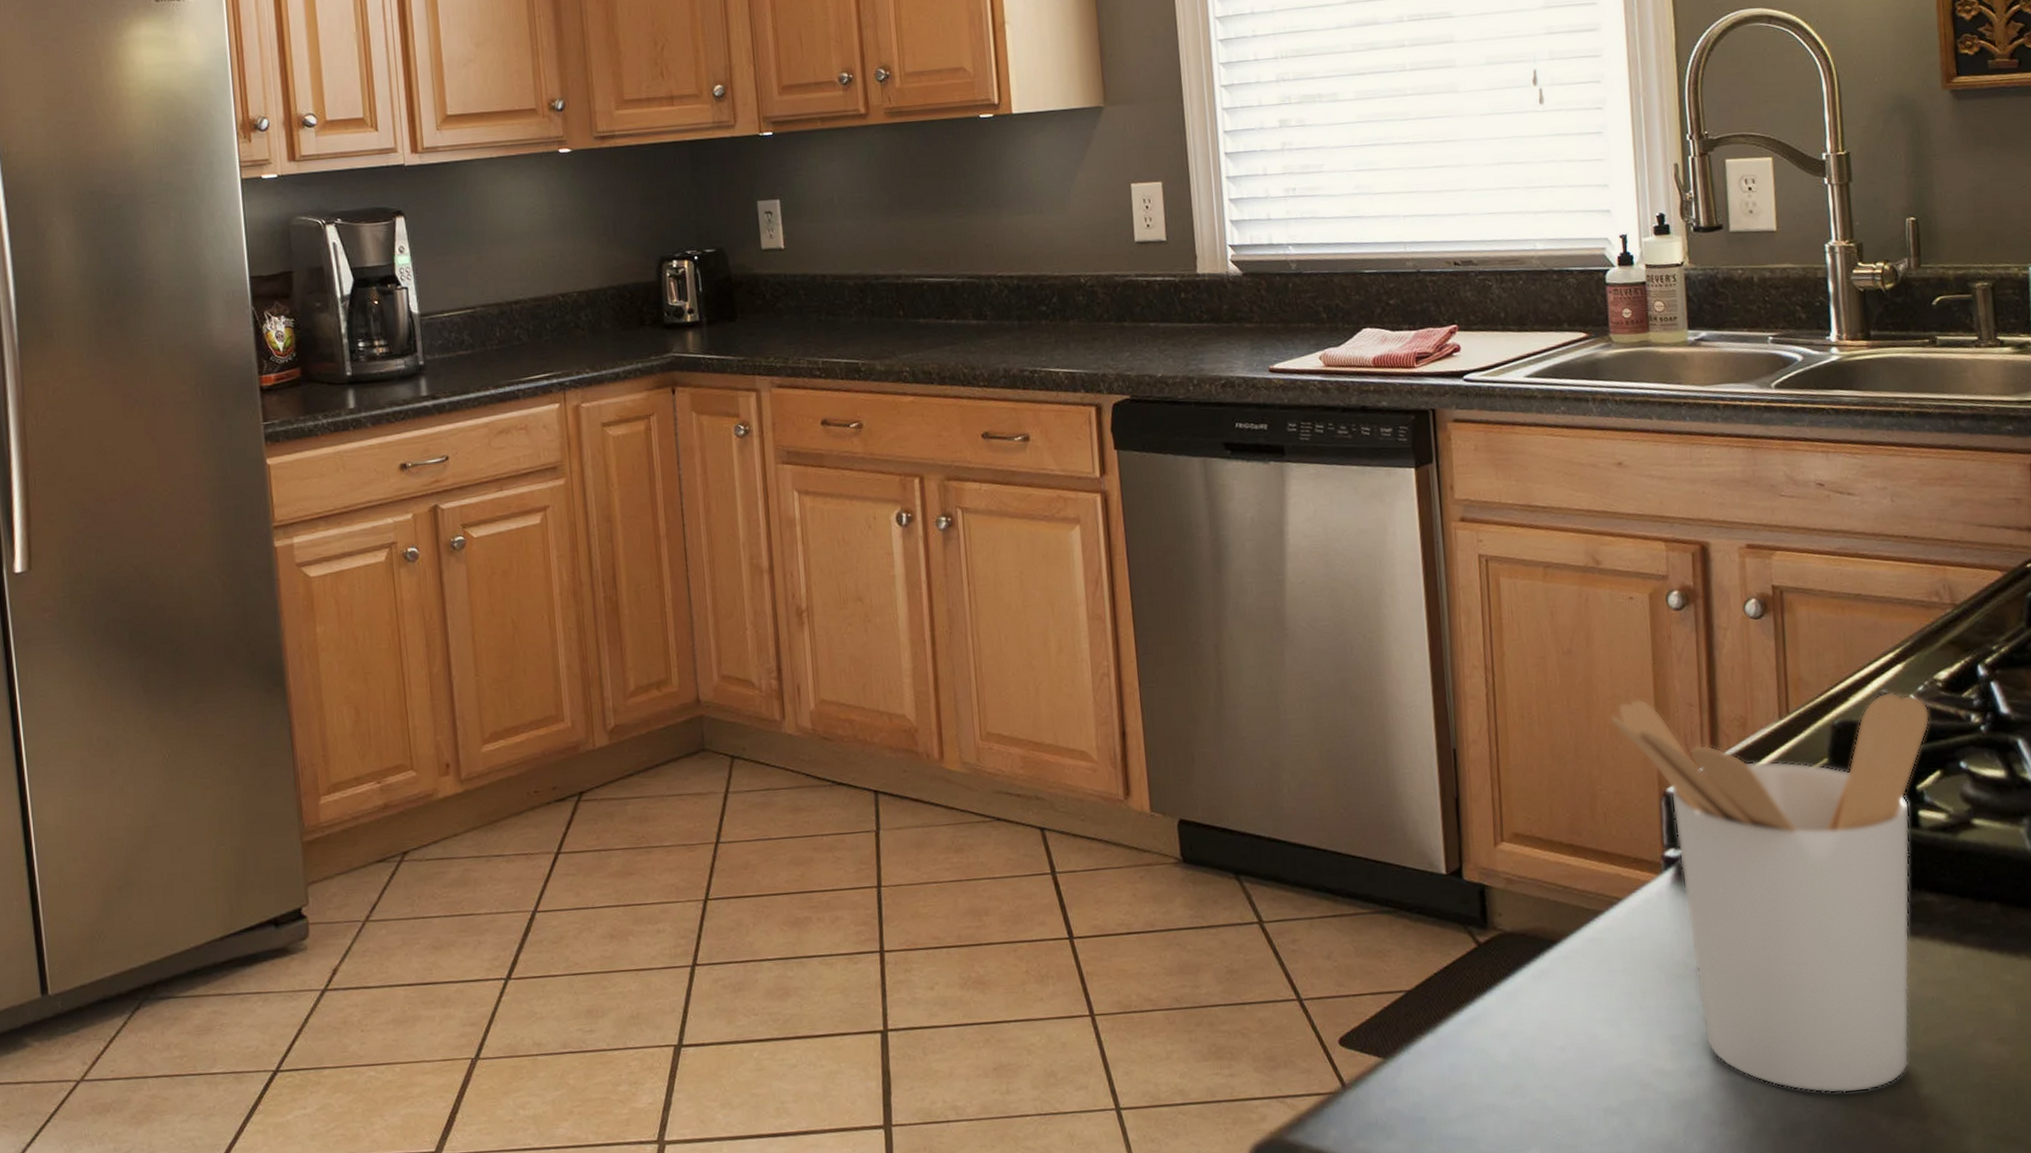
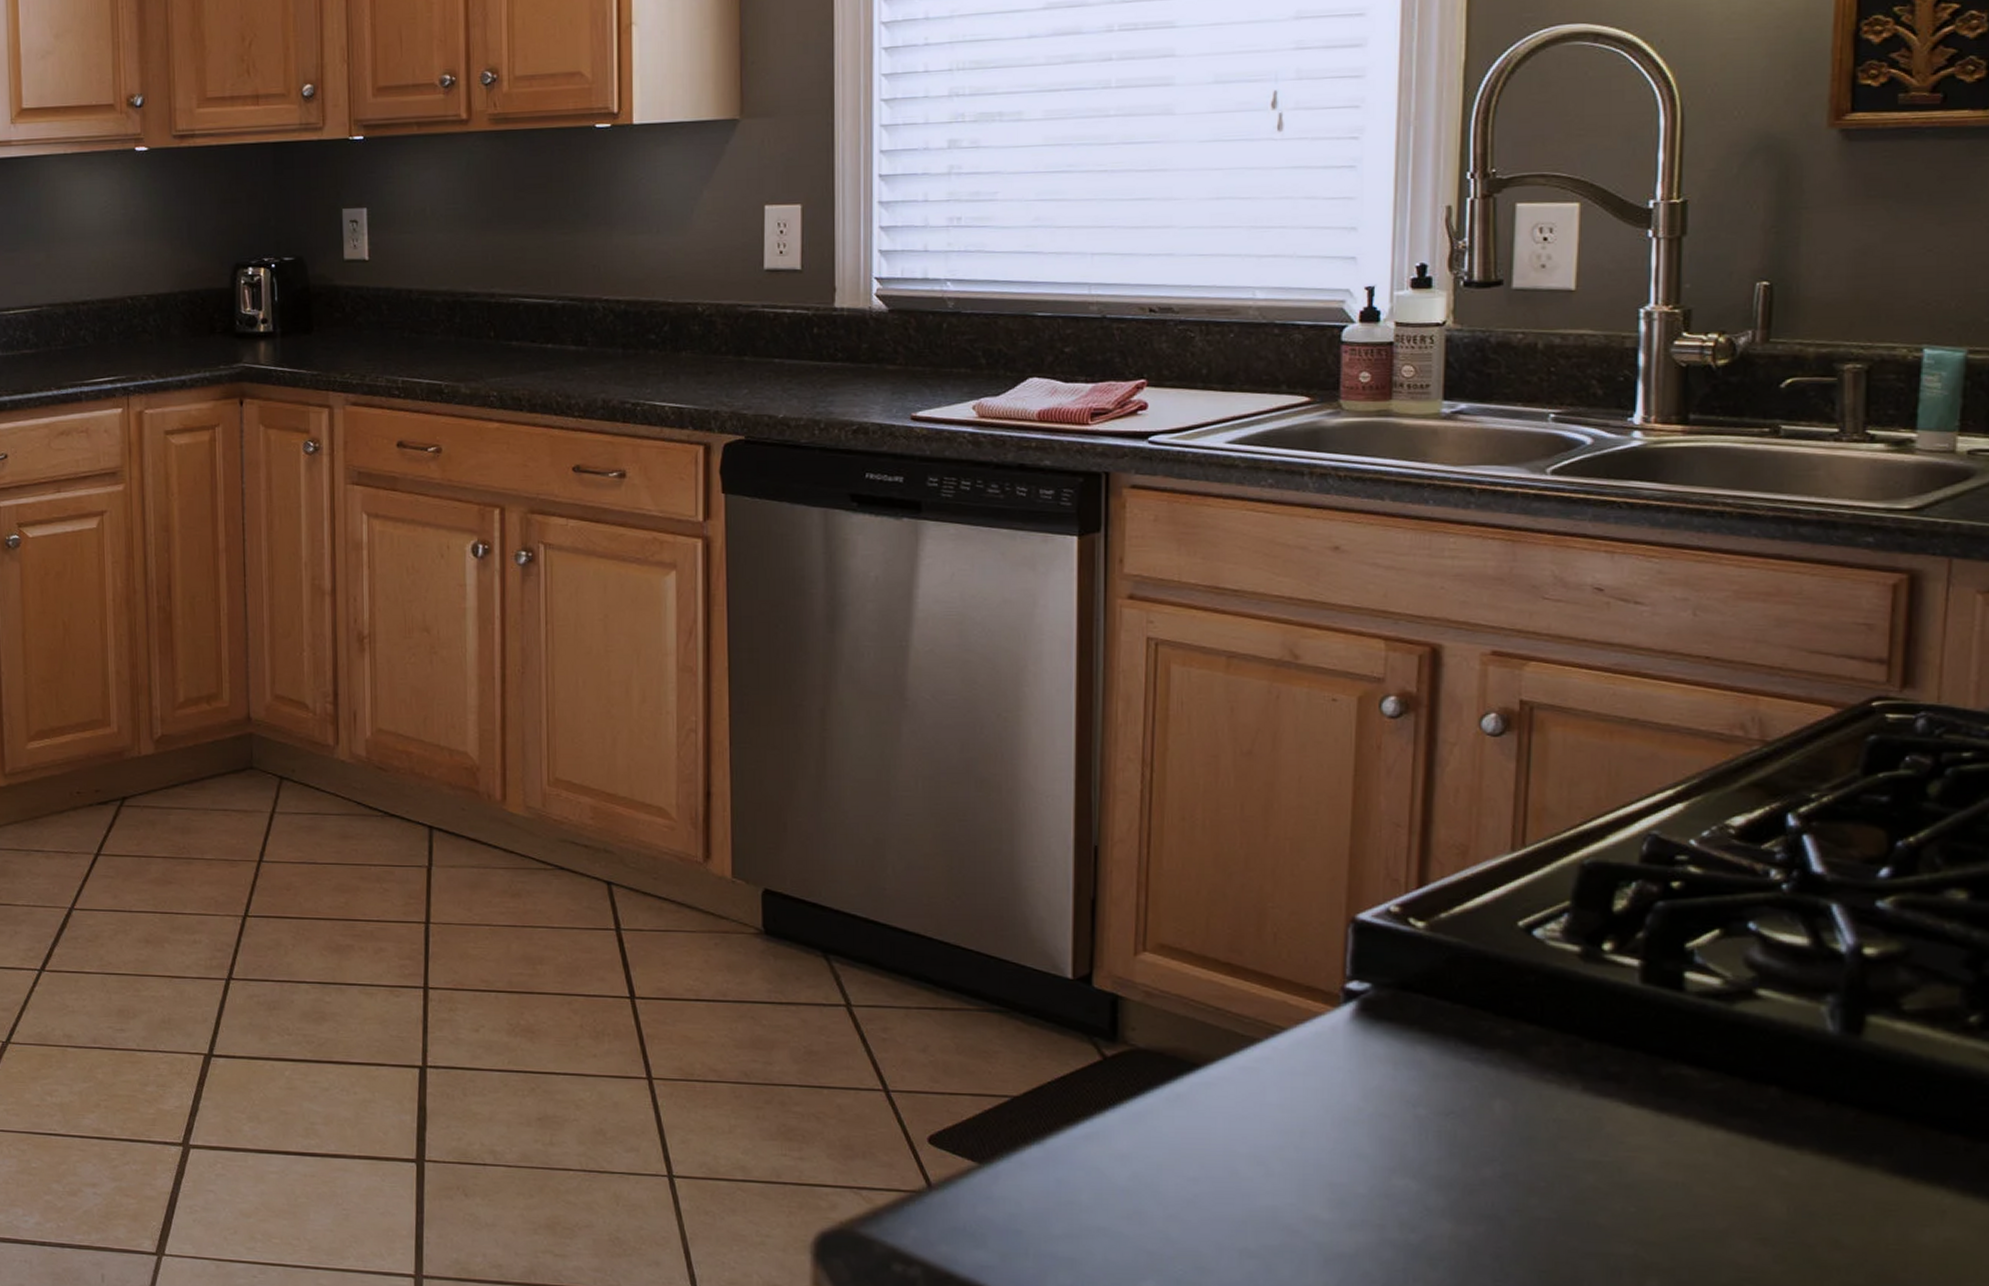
utensil holder: present [1610,691,1930,1094] -> none [1292,812,1714,1275]

